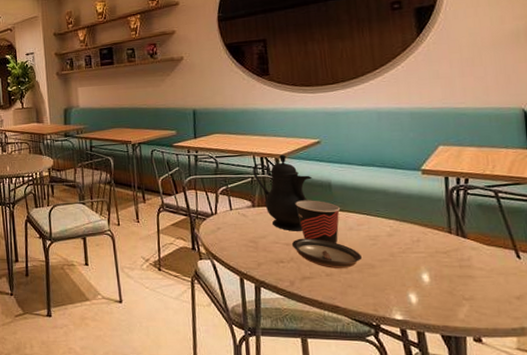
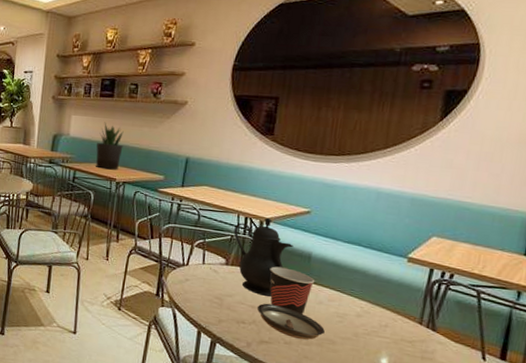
planter: none [106,89,132,134] -> present [96,122,124,170]

